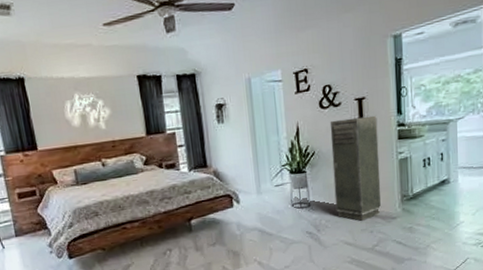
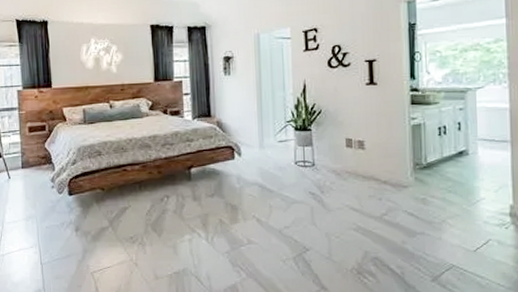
storage cabinet: present [329,115,382,221] -> none [338,78,392,186]

